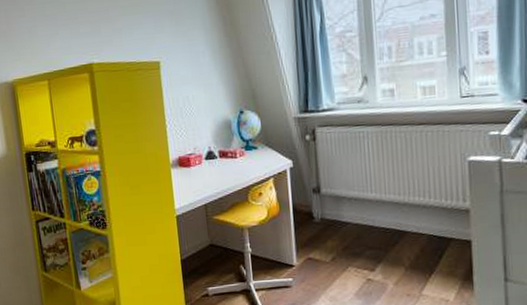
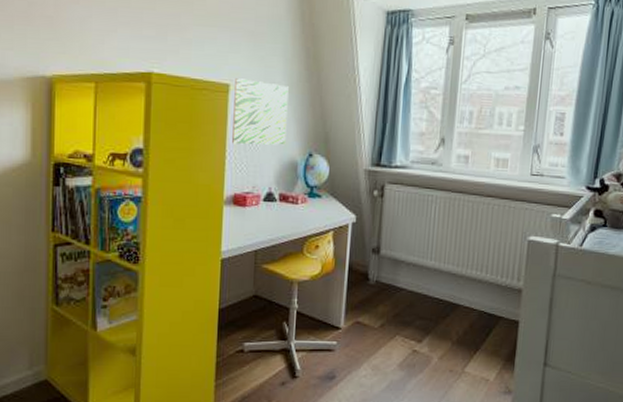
wall art: none [164,53,217,114] -> present [232,78,289,145]

